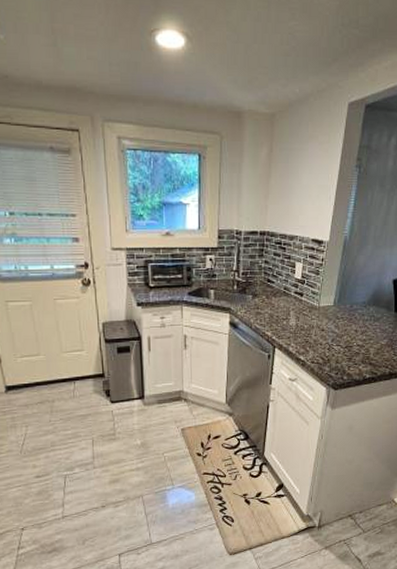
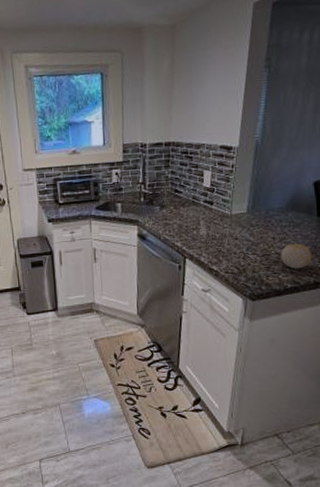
fruit: none [361,337,388,361] -> present [280,243,312,269]

